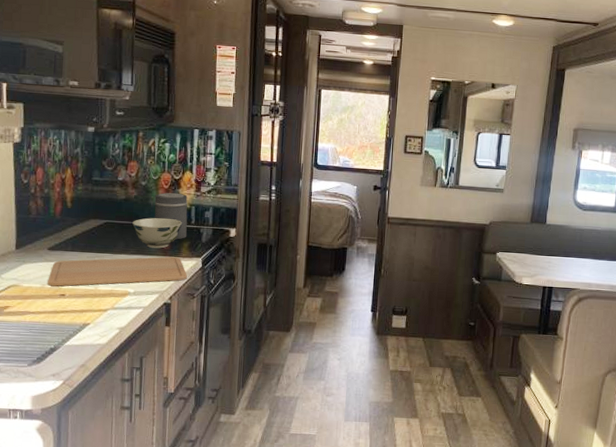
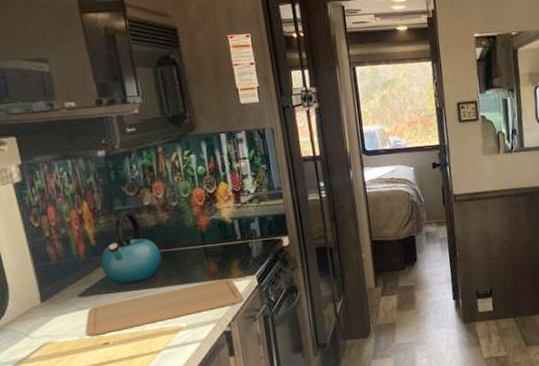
kettle: none [72,182,125,247] -> present [100,210,162,285]
bowl: present [132,217,183,248] -> none [170,237,227,274]
cylinder: present [154,193,188,240] -> none [190,208,235,260]

